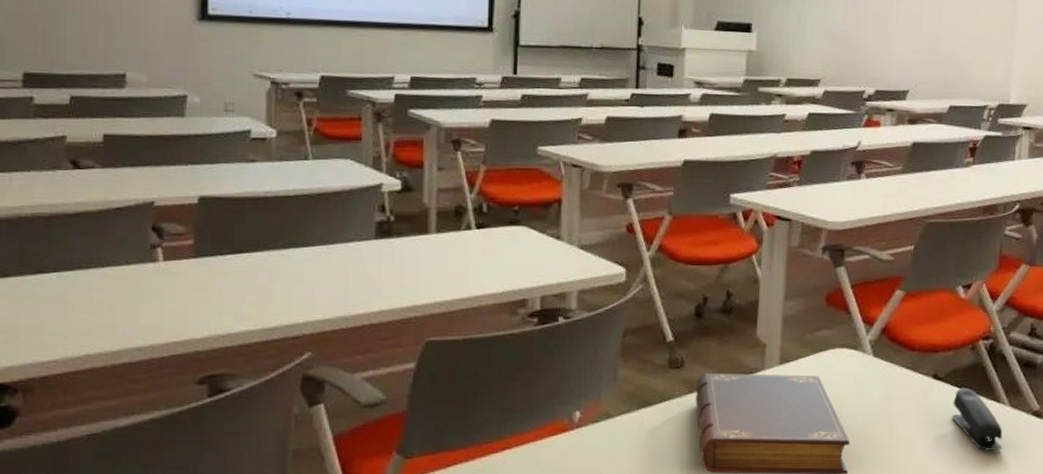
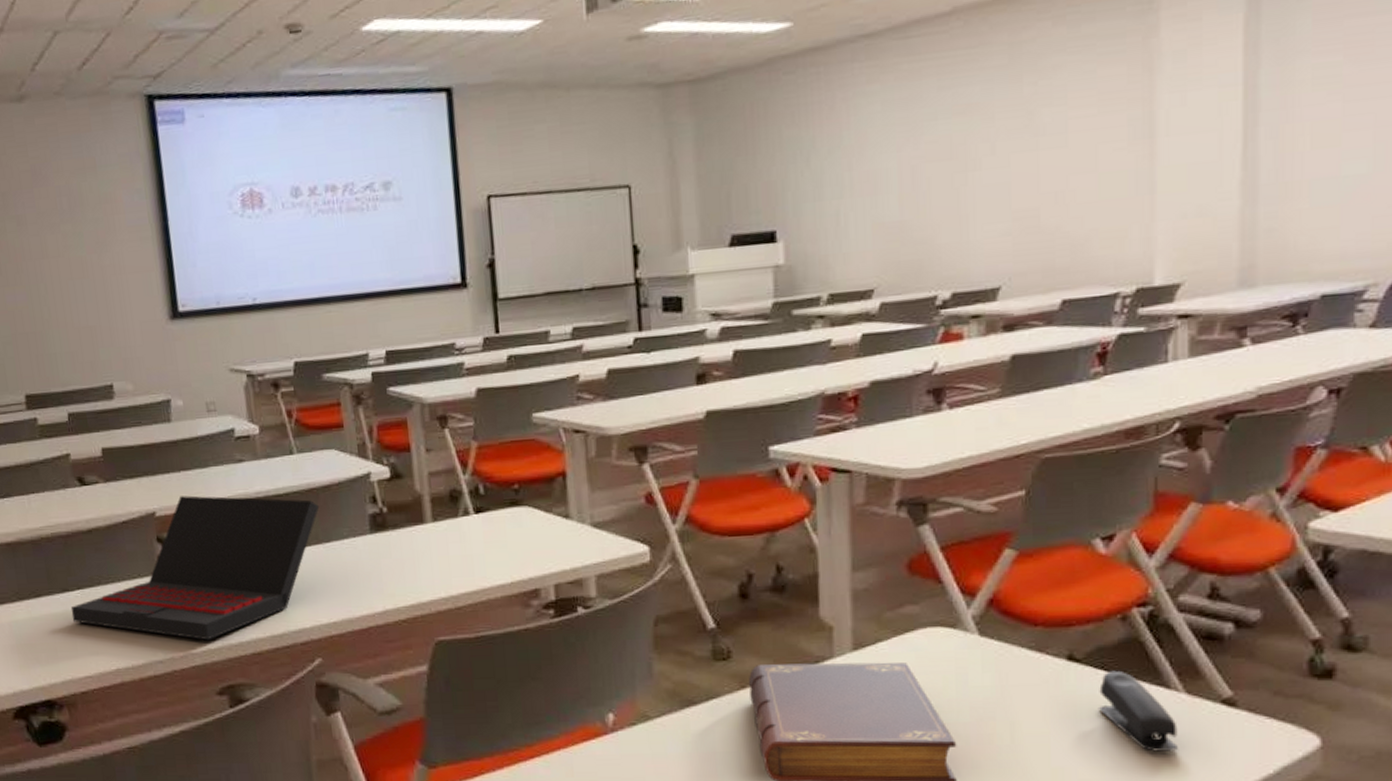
laptop: none [42,189,328,330] -> present [70,495,320,641]

